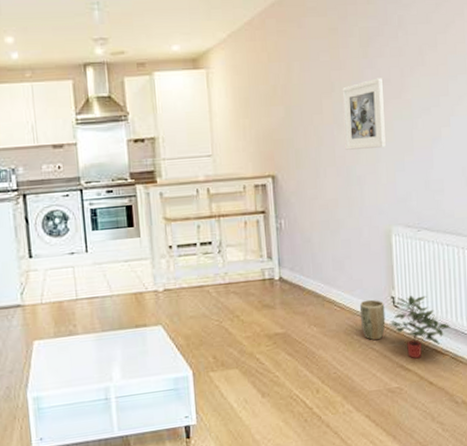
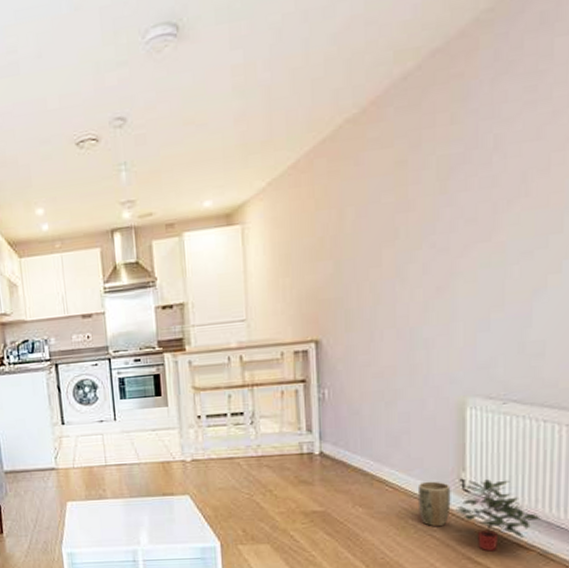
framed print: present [342,78,386,150] -> none [409,217,467,308]

